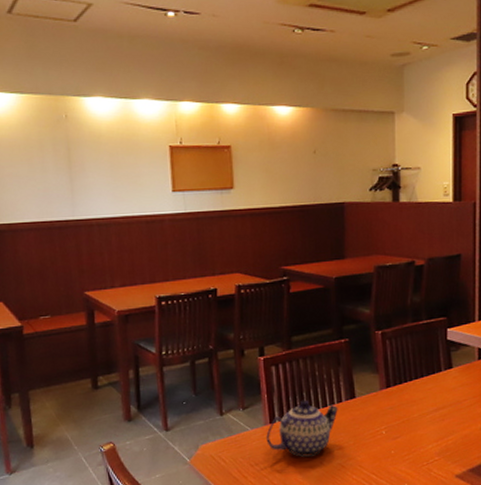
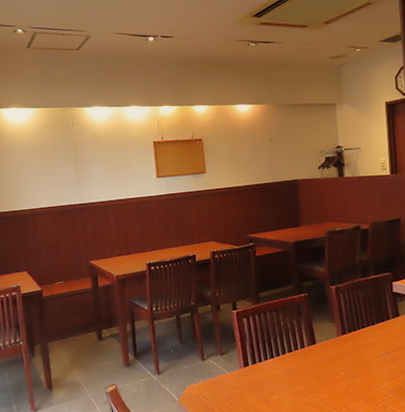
teapot: present [266,400,338,457] -> none [241,346,302,396]

